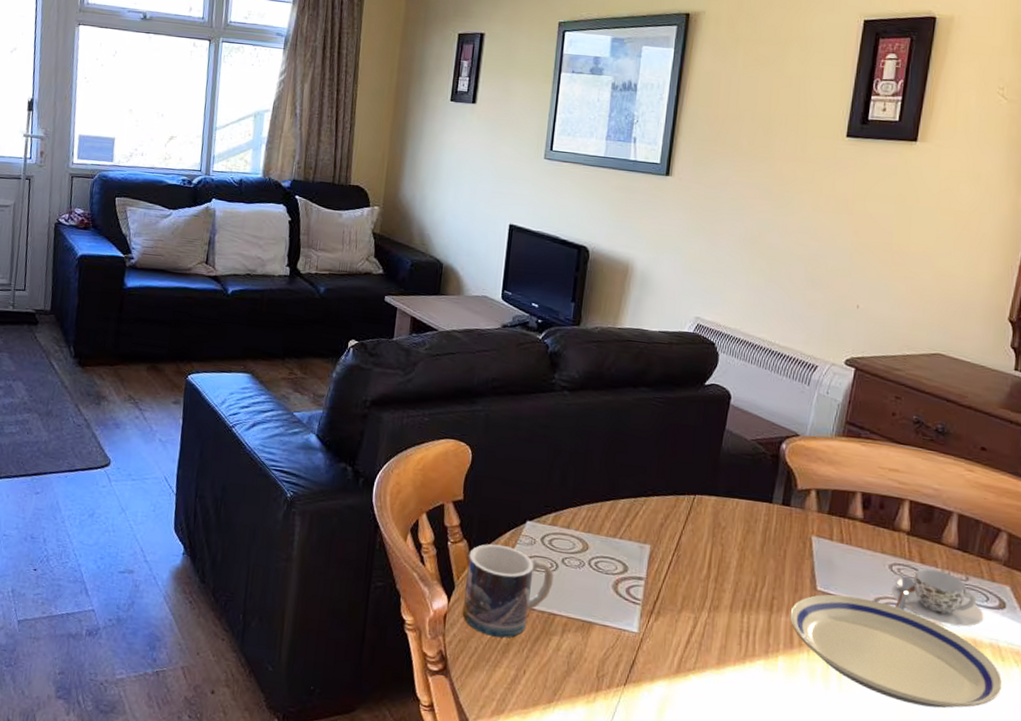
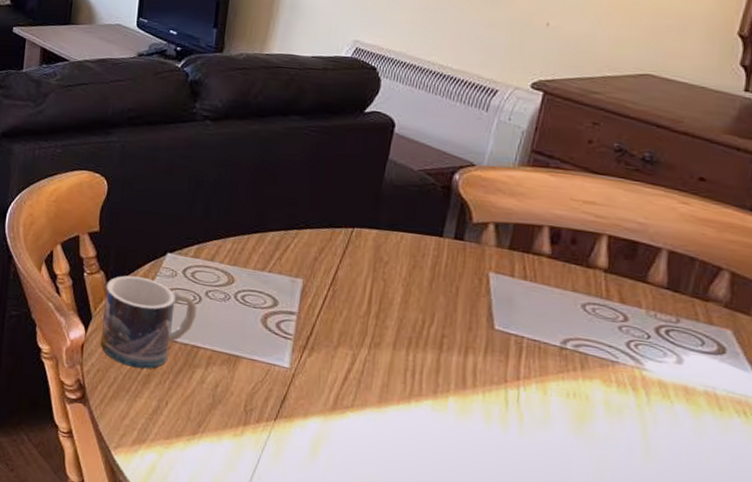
plate: present [790,594,1003,708] -> none [462,334,720,458]
teacup: present [891,568,984,627] -> none [584,308,698,372]

